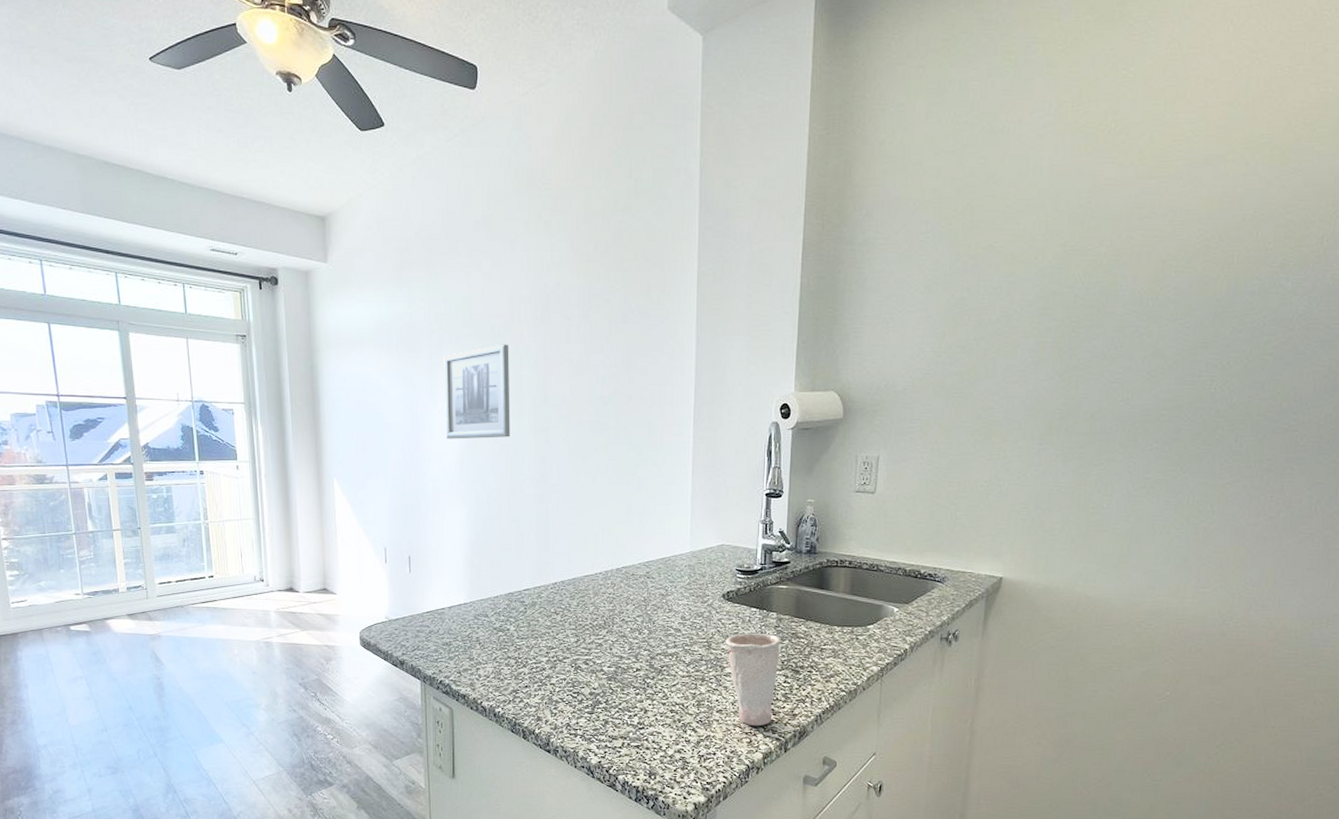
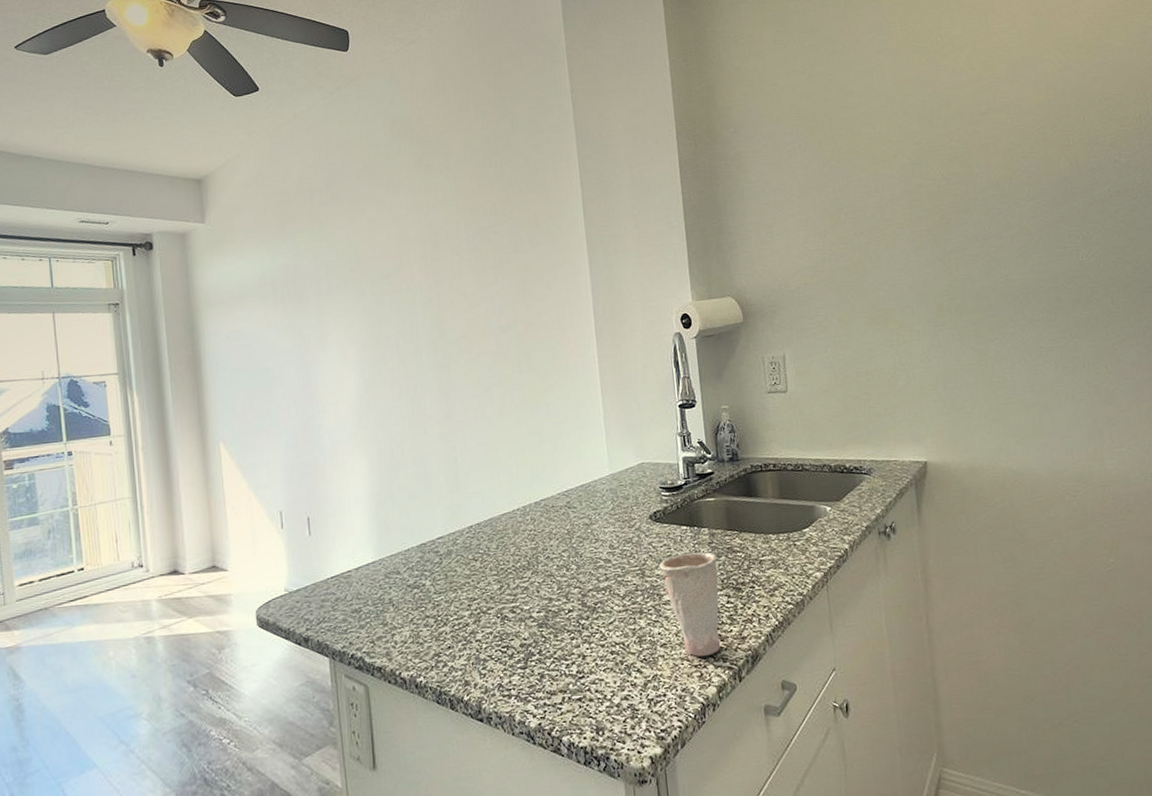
wall art: present [443,344,510,439] -> none [333,284,409,387]

